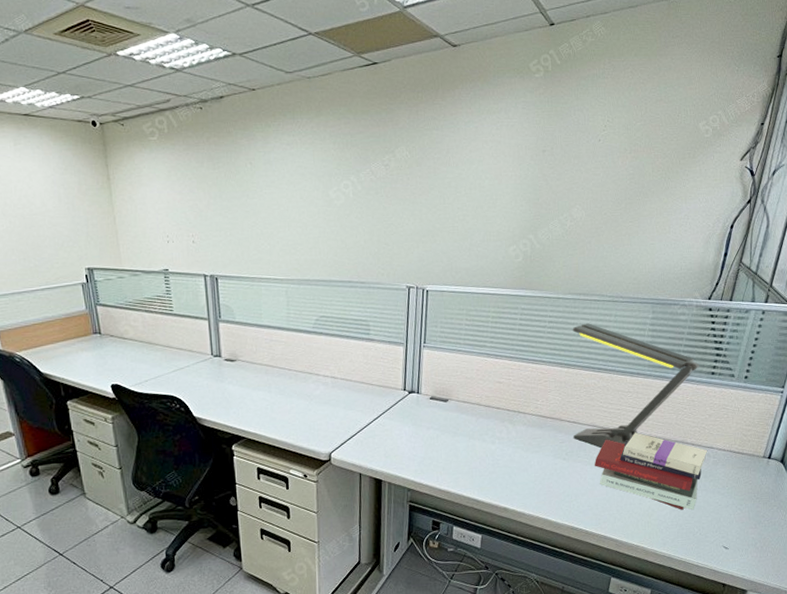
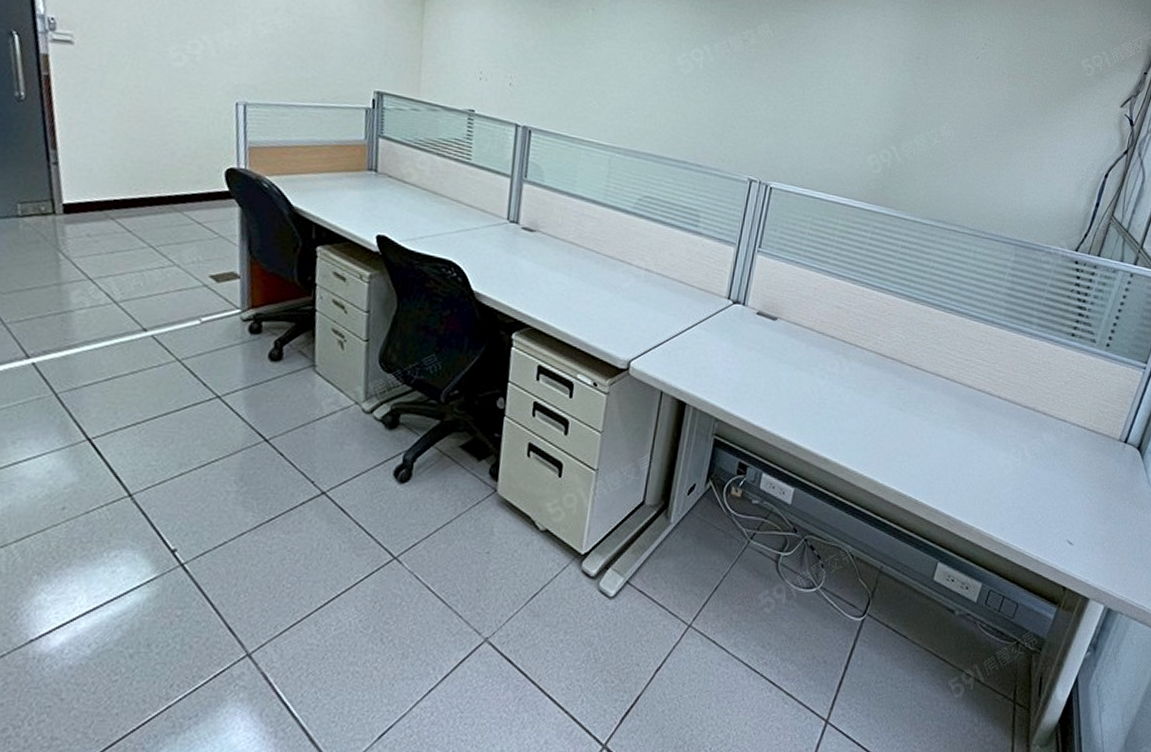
desk lamp: present [572,323,699,448] -> none [914,255,1059,403]
books: present [594,432,708,510] -> none [933,390,1060,492]

